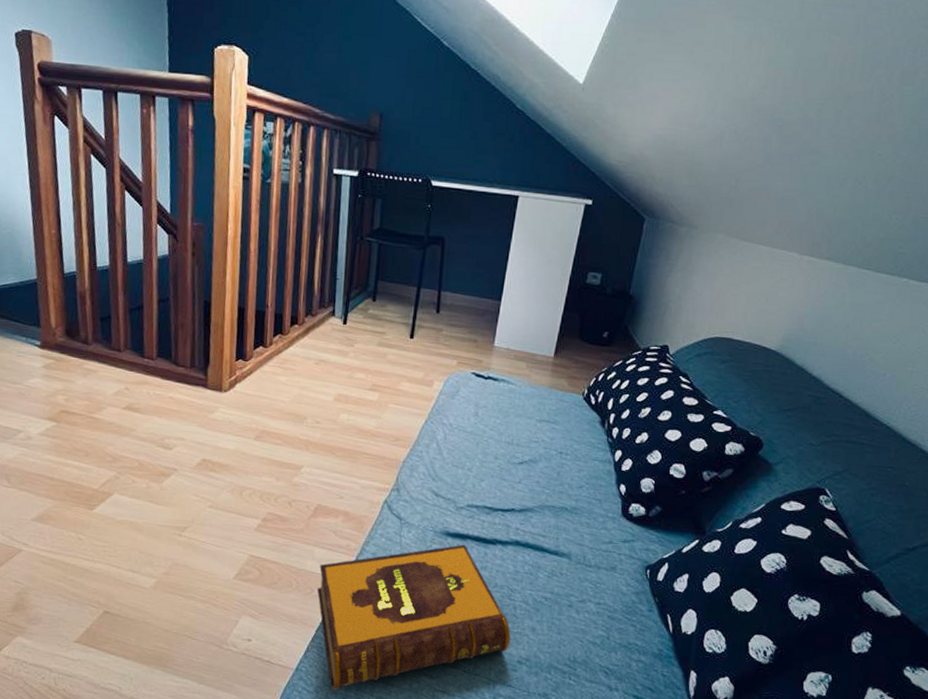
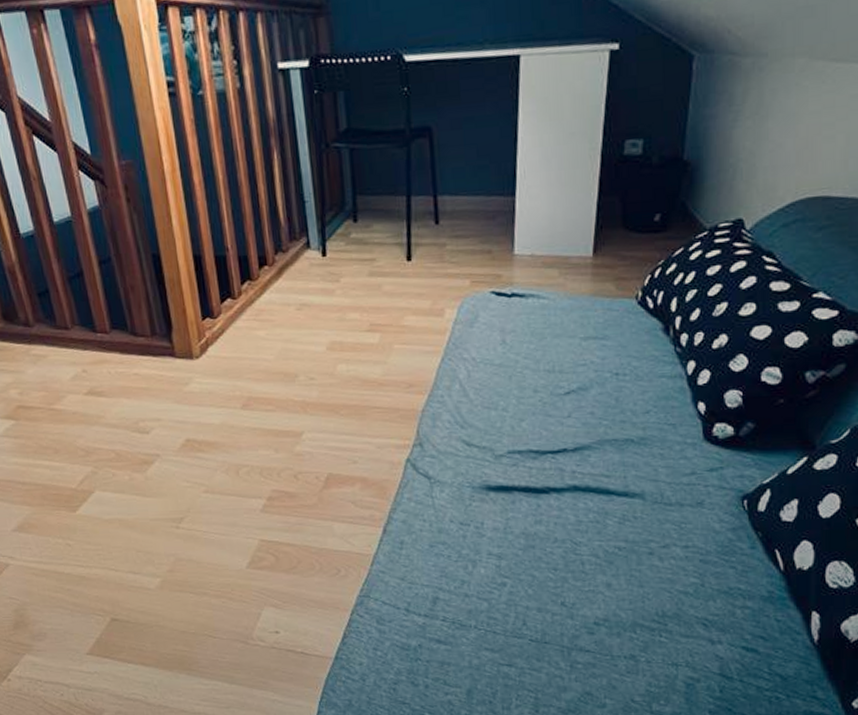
hardback book: present [317,544,511,691] -> none [342,497,582,676]

